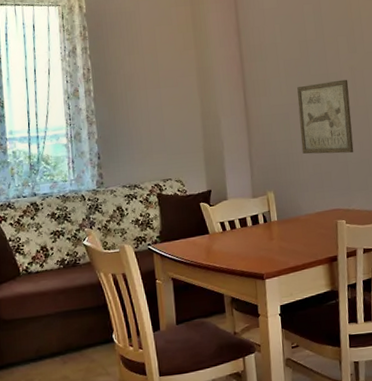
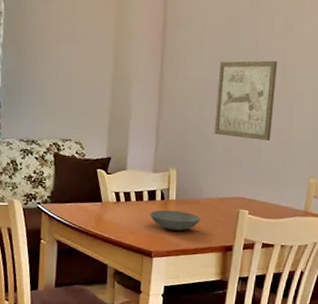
bowl: none [256,230,304,251] -> present [150,209,201,231]

